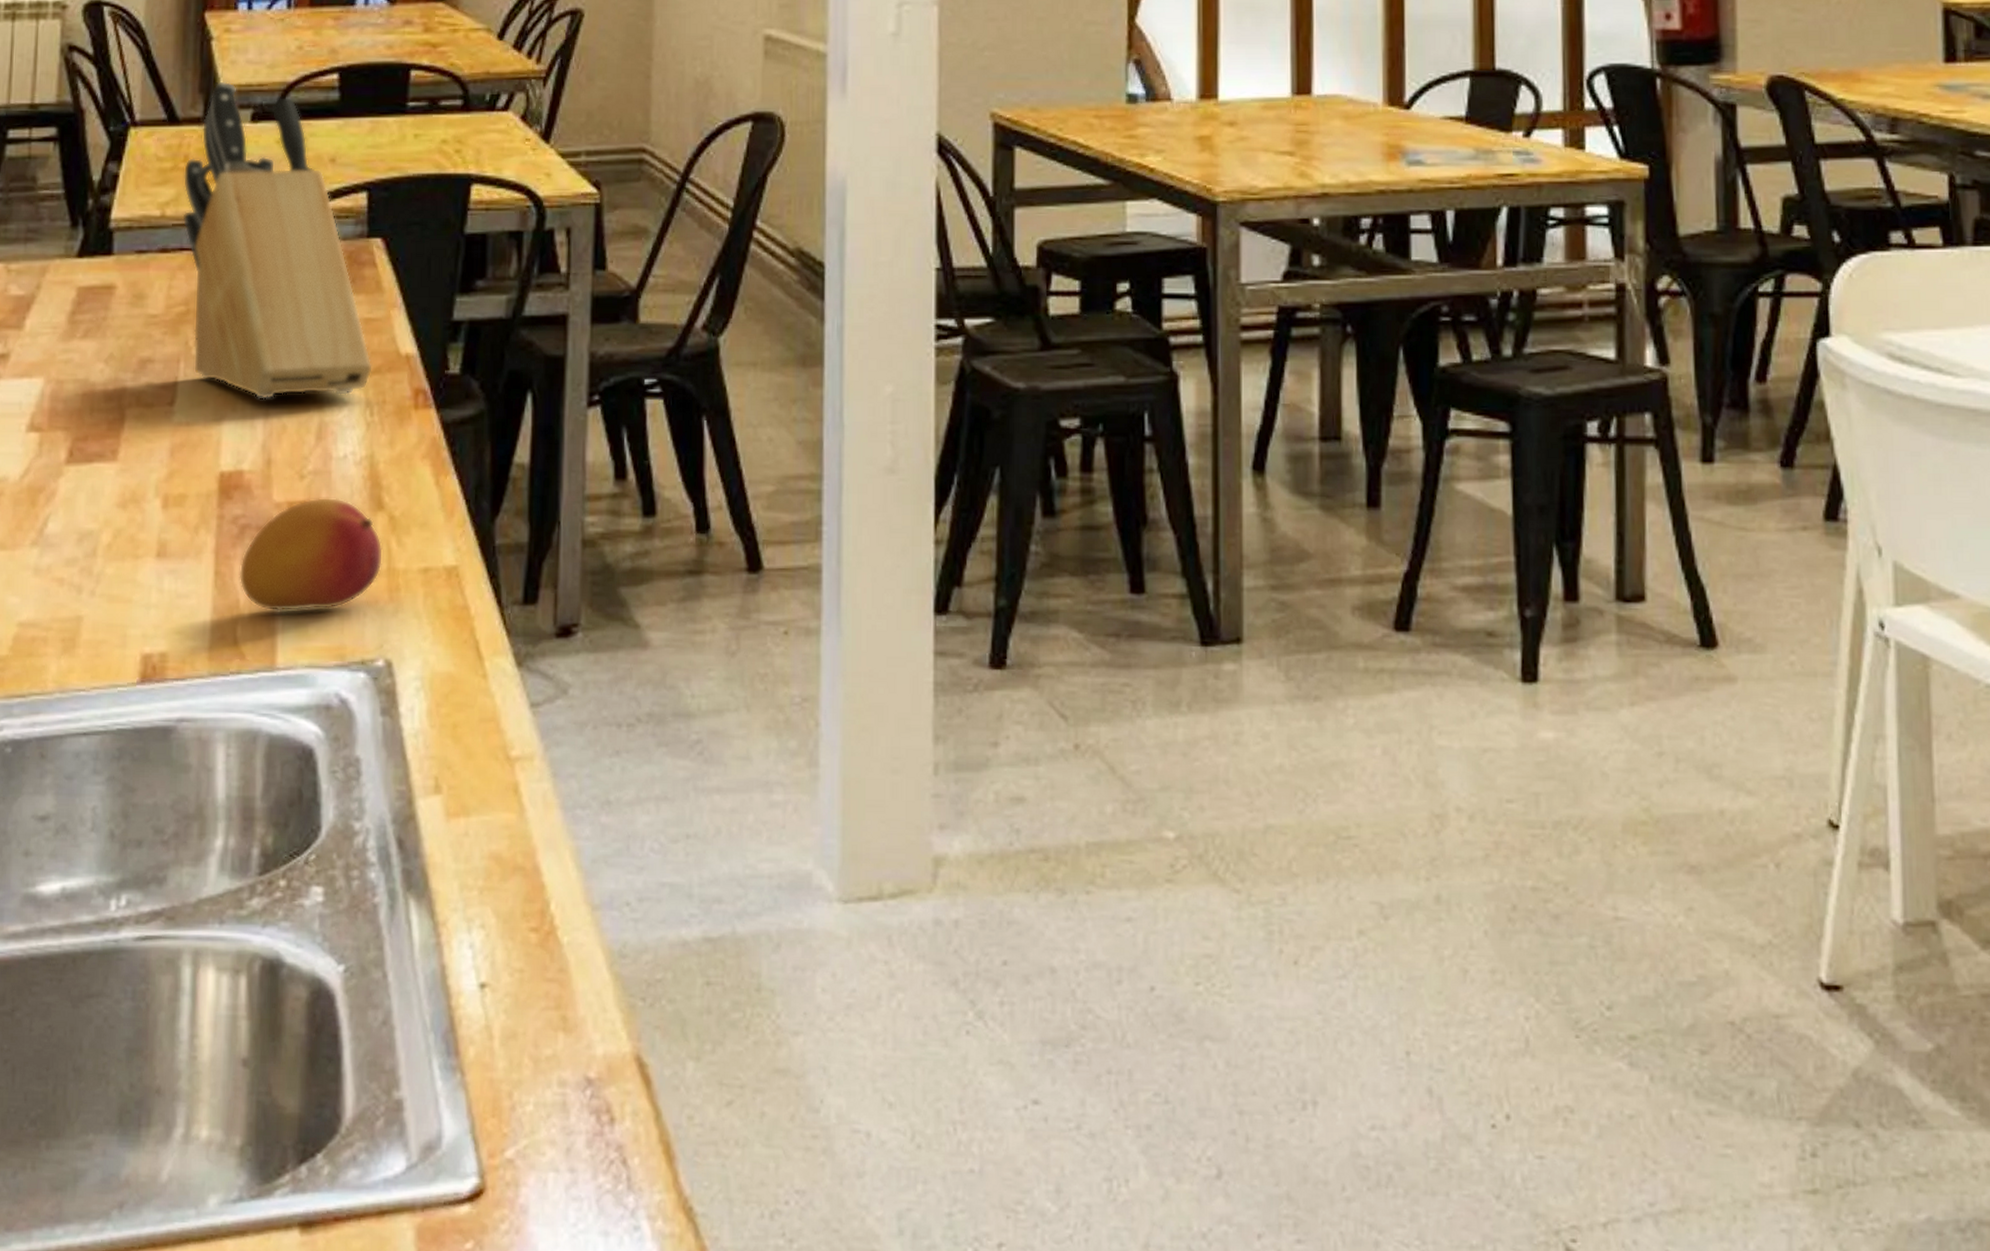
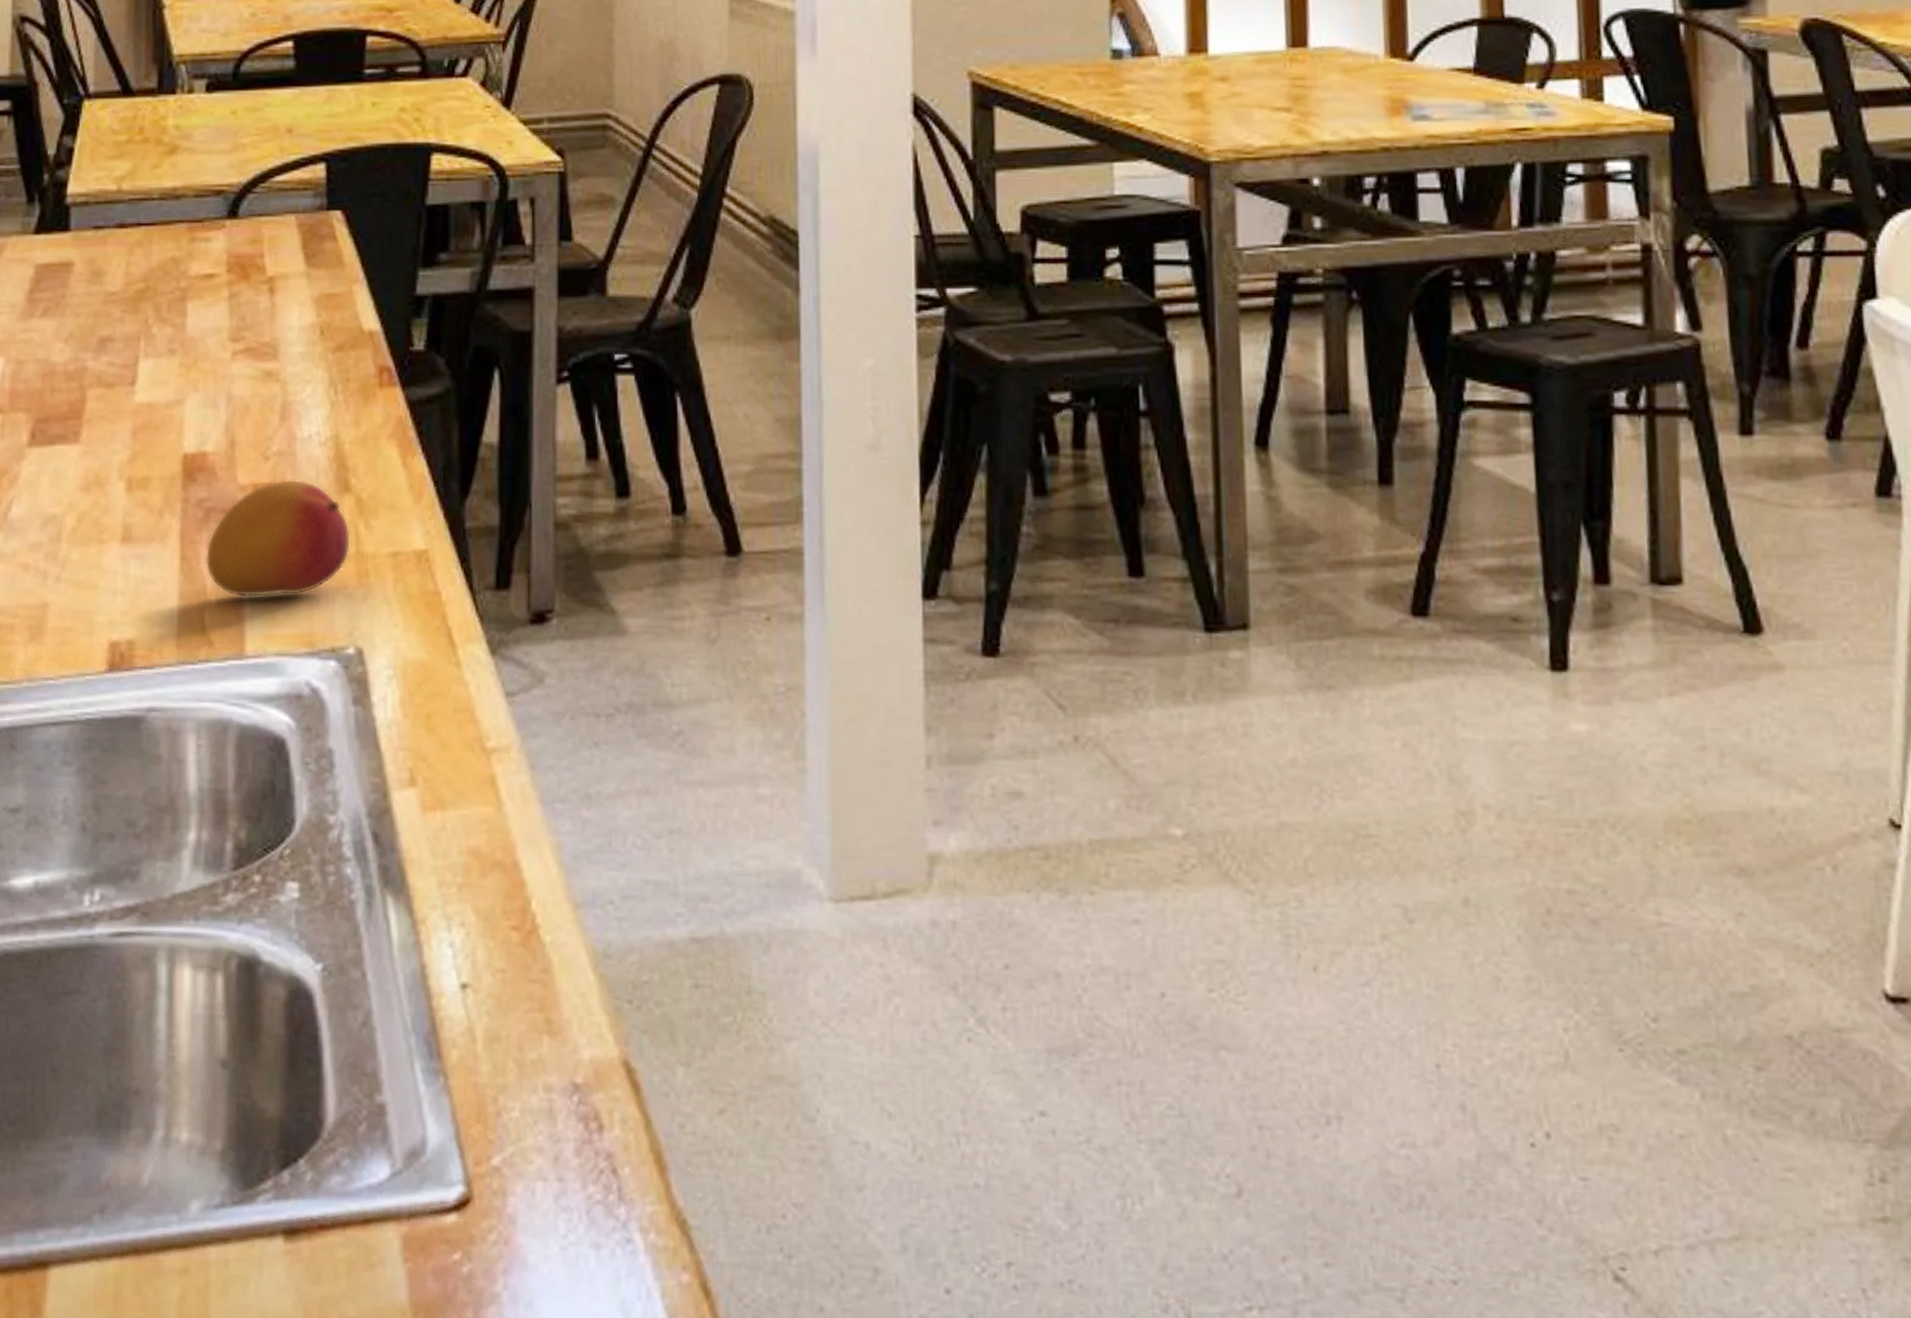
knife block: present [182,81,372,400] -> none [138,51,335,379]

